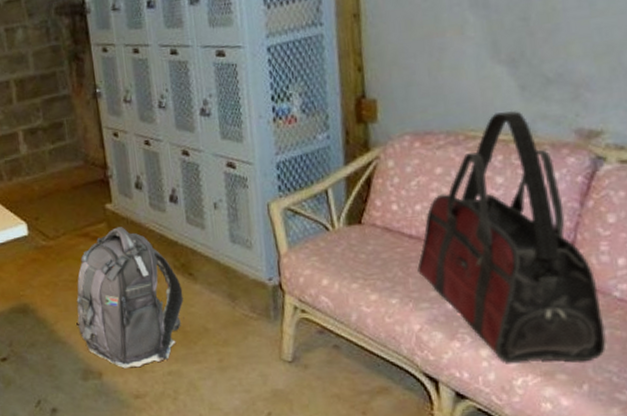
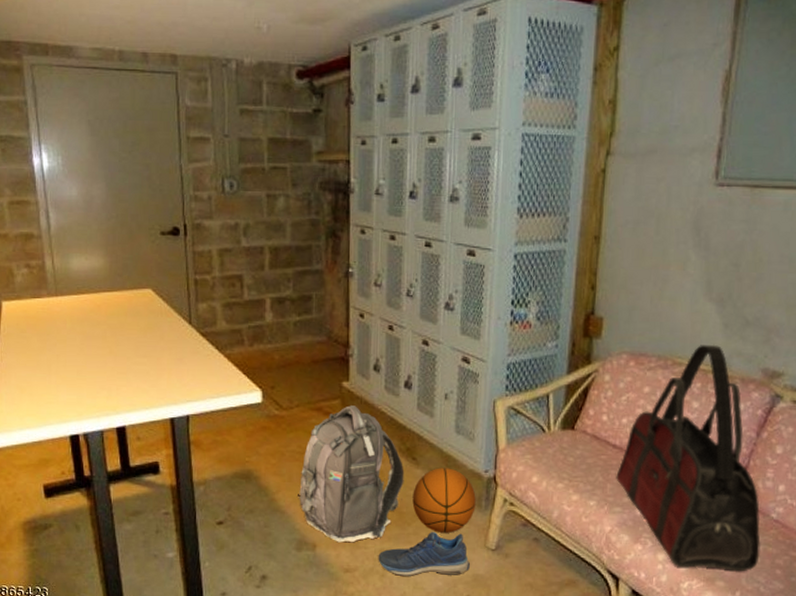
athletic shoe: none [167,347,267,398] -> present [378,531,470,576]
basketball: none [194,280,264,349] -> present [412,467,476,533]

